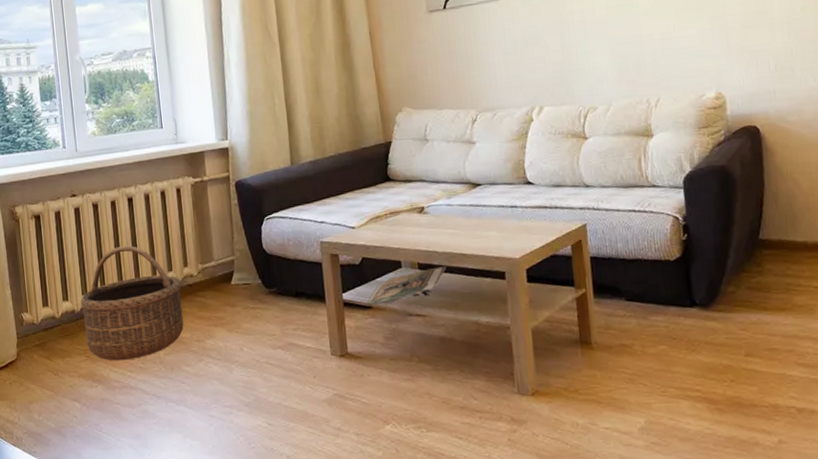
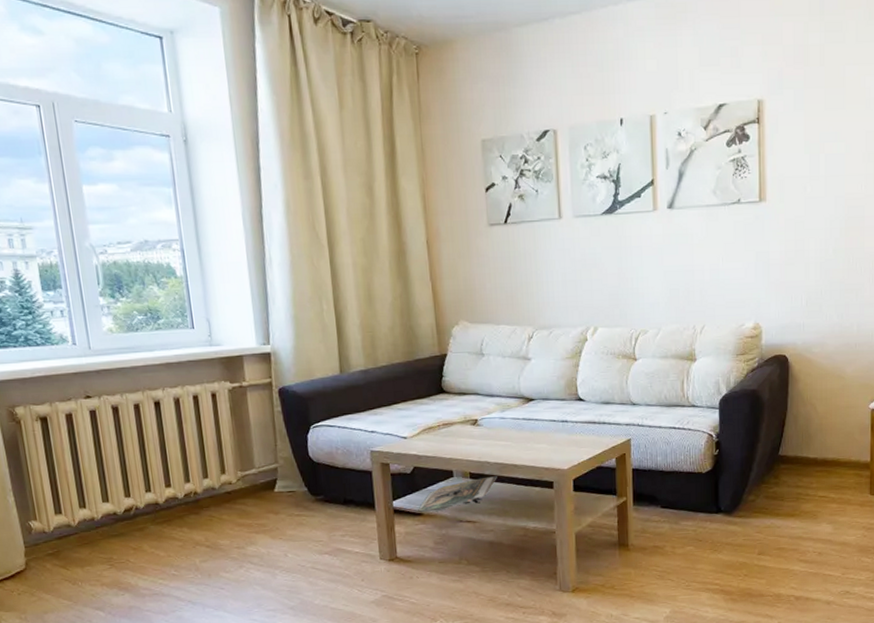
basket: present [80,245,184,361] -> none [100,451,222,569]

